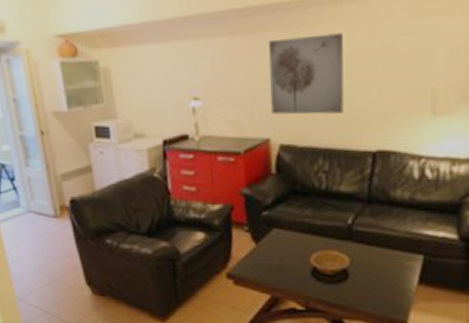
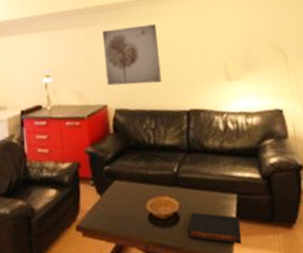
book: none [357,270,423,310] -> present [188,212,242,245]

